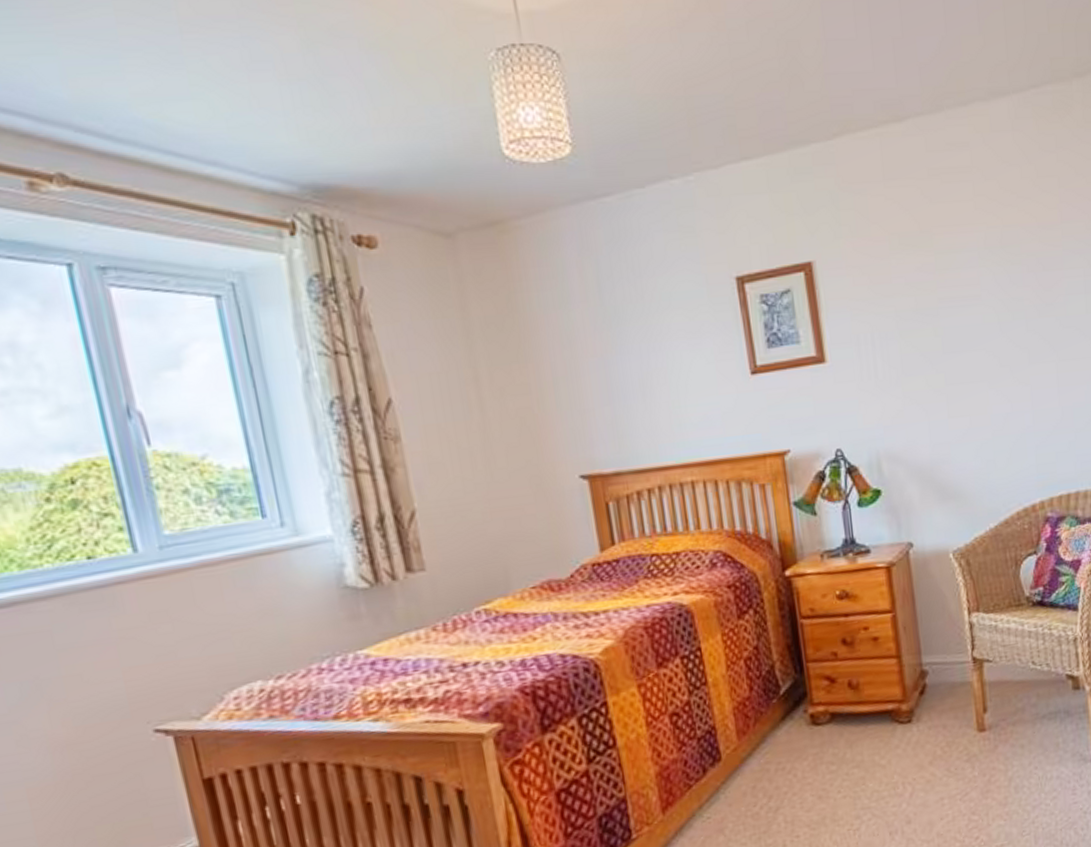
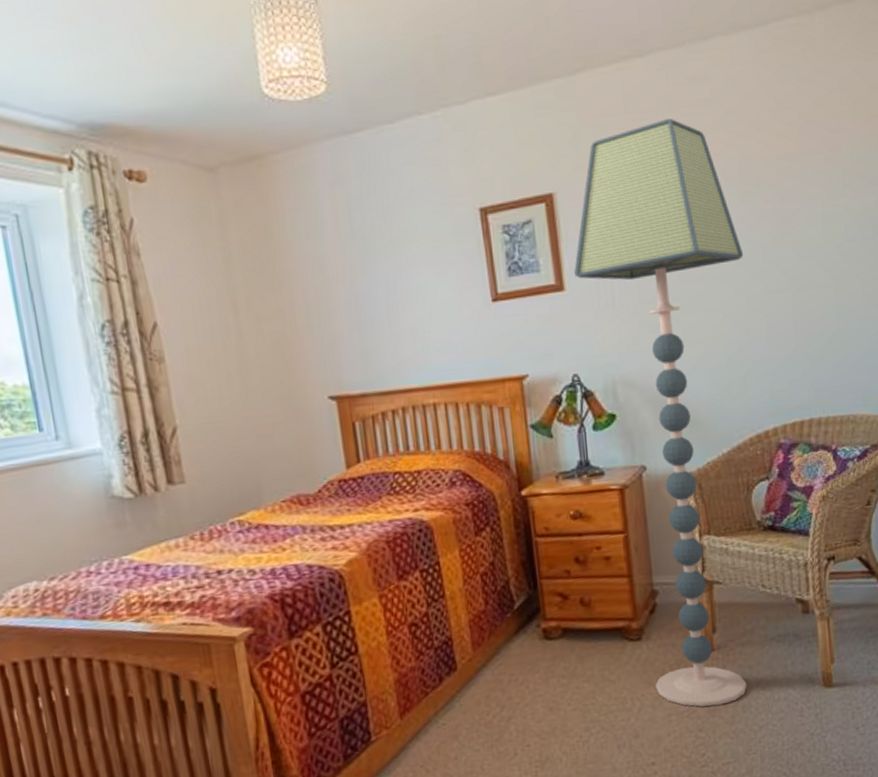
floor lamp: none [835,186,1019,789] -> present [574,119,747,707]

